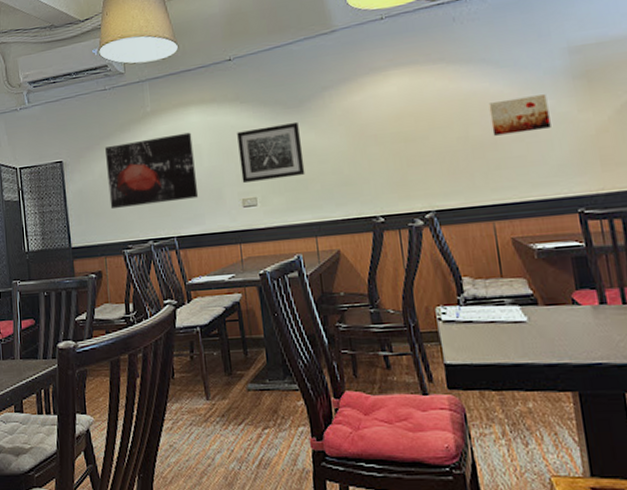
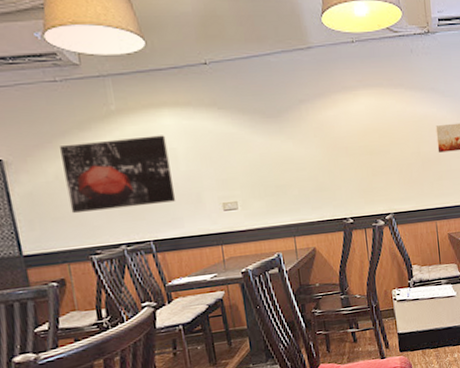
wall art: present [237,121,305,183] -> none [215,131,284,187]

